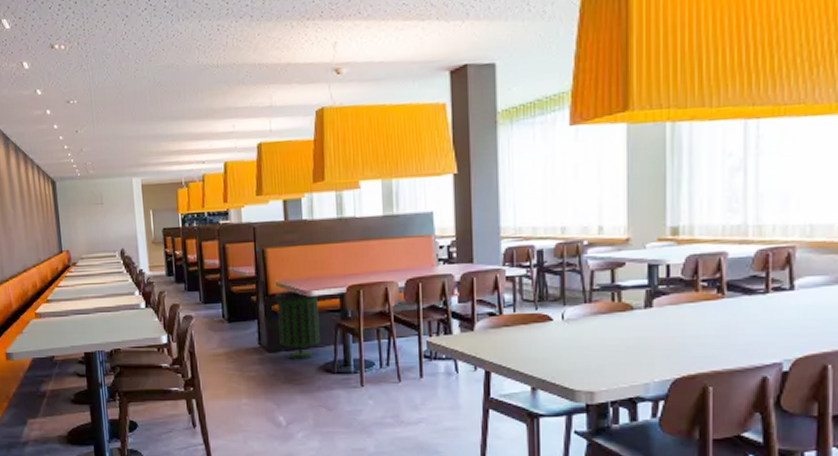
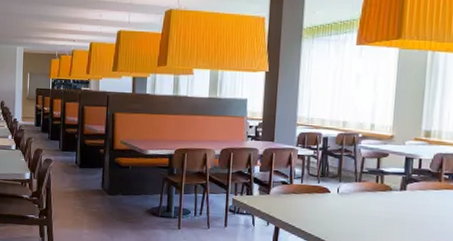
trash can: present [274,290,321,360] -> none [117,148,154,203]

